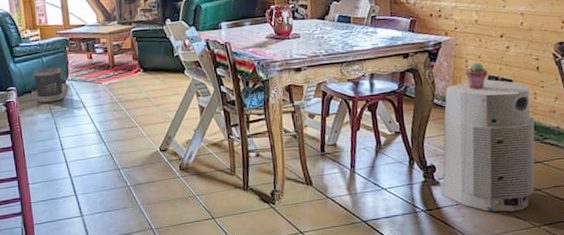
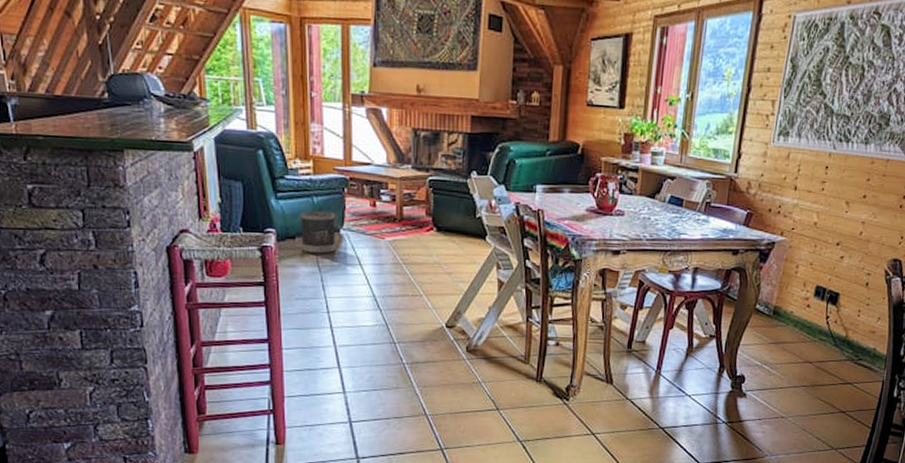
air purifier: present [441,80,535,212] -> none [746,290,855,432]
potted succulent: present [464,63,488,90] -> none [793,270,817,299]

